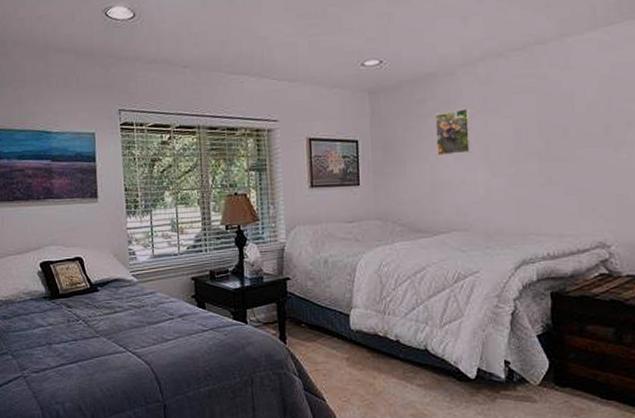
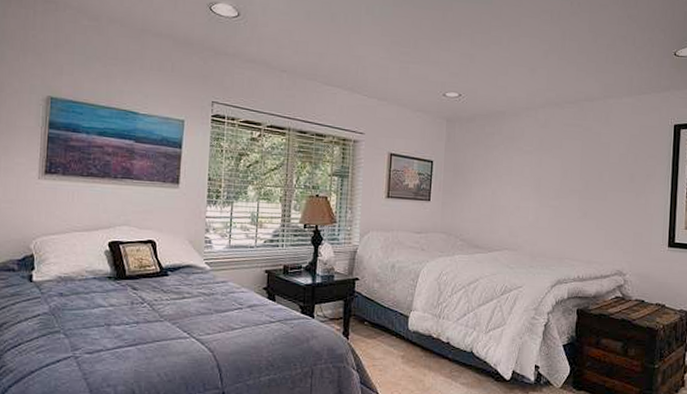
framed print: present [435,108,471,157] -> none [498,145,528,184]

